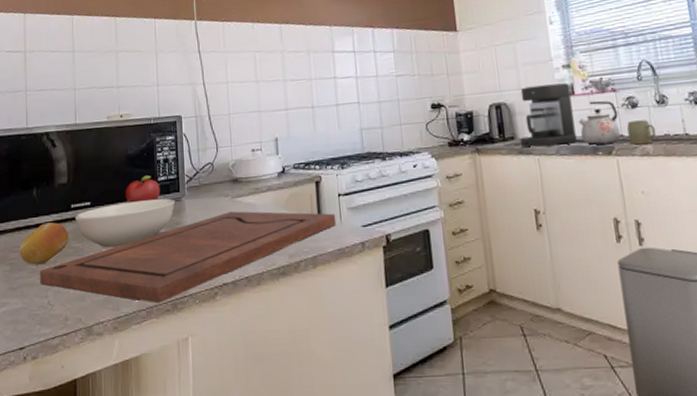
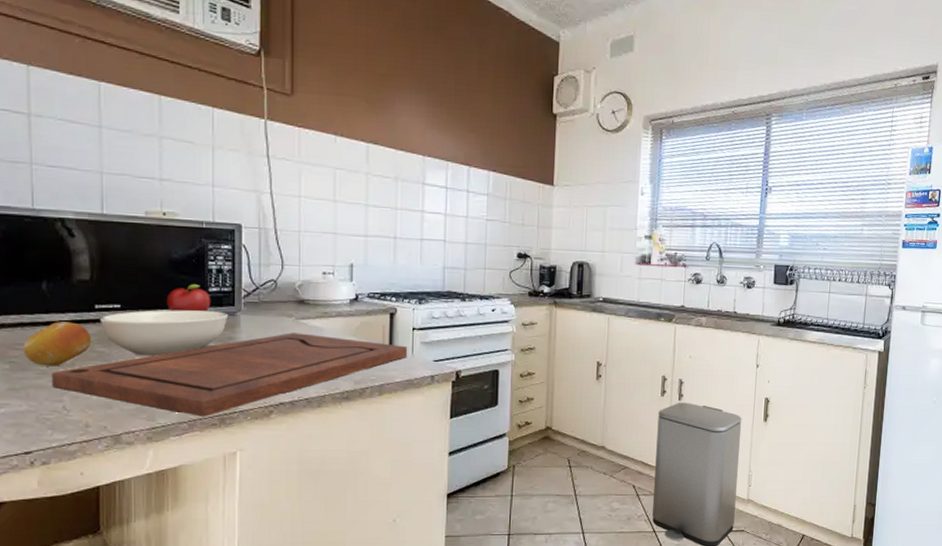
coffee maker: present [520,83,578,148] -> none [595,250,647,309]
kettle: present [578,100,621,145] -> none [649,272,684,312]
mug: present [627,120,656,145] -> none [688,295,712,316]

